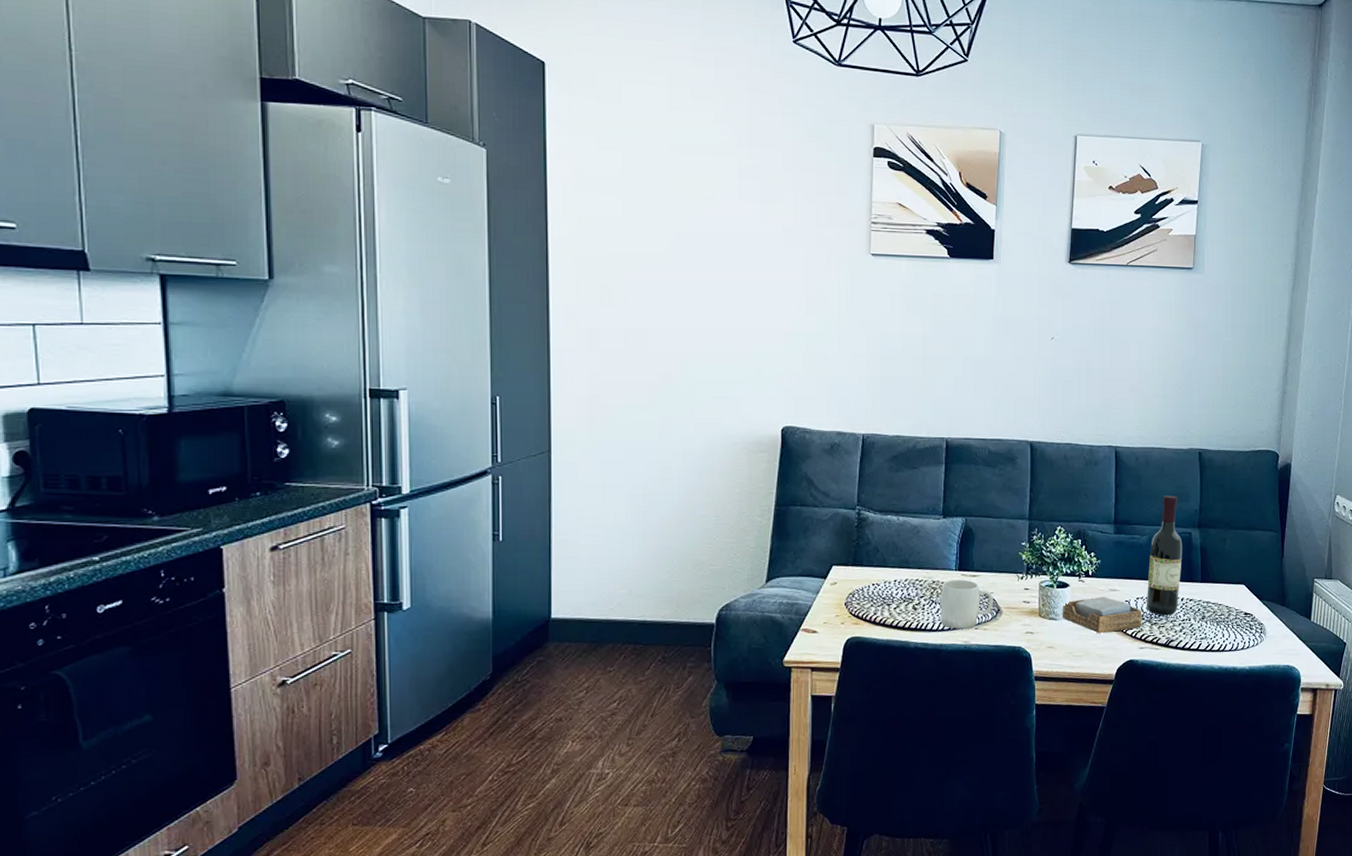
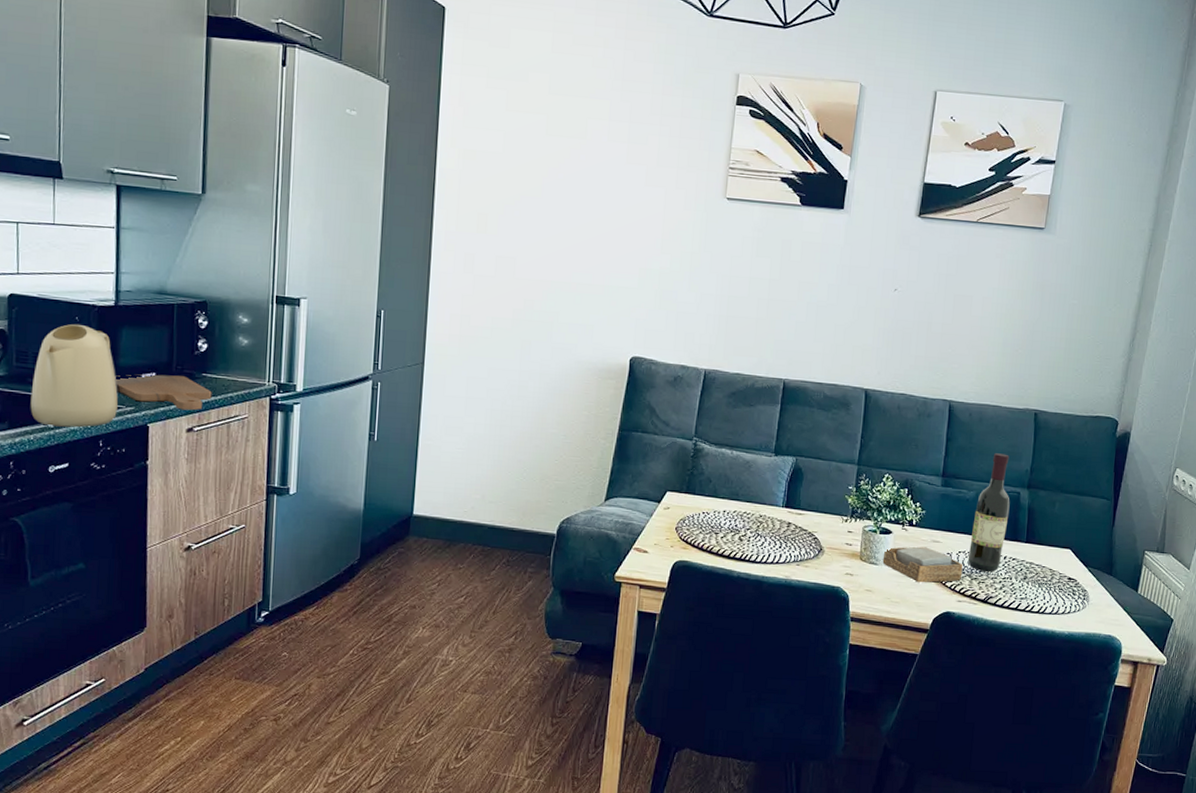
kettle: none [66,437,180,559] -> present [30,324,118,428]
cutting board: none [174,488,299,526] -> present [115,374,212,411]
mug: present [940,579,993,629] -> none [764,515,817,564]

